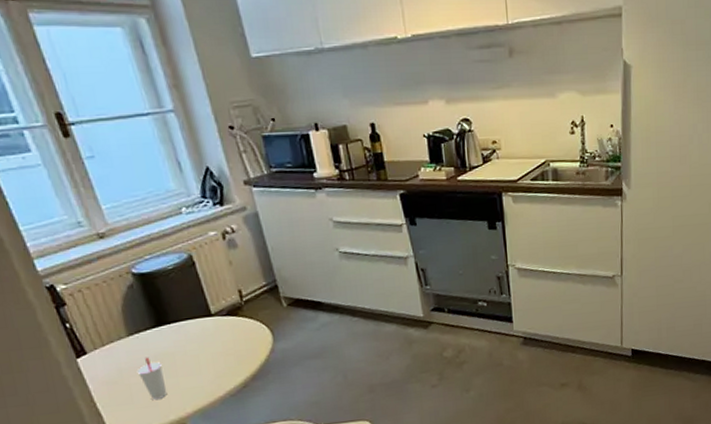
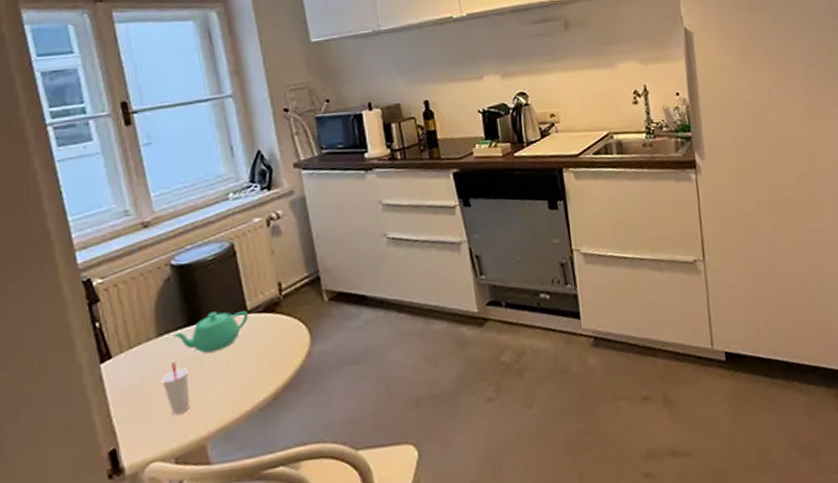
teapot: none [143,314,214,350] -> present [173,310,249,353]

